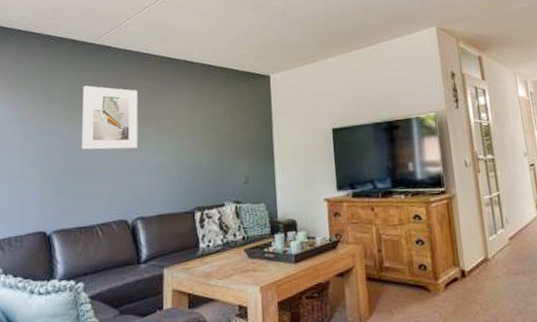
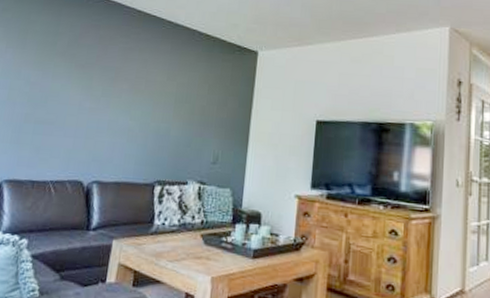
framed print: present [82,85,138,150] -> none [47,32,115,107]

